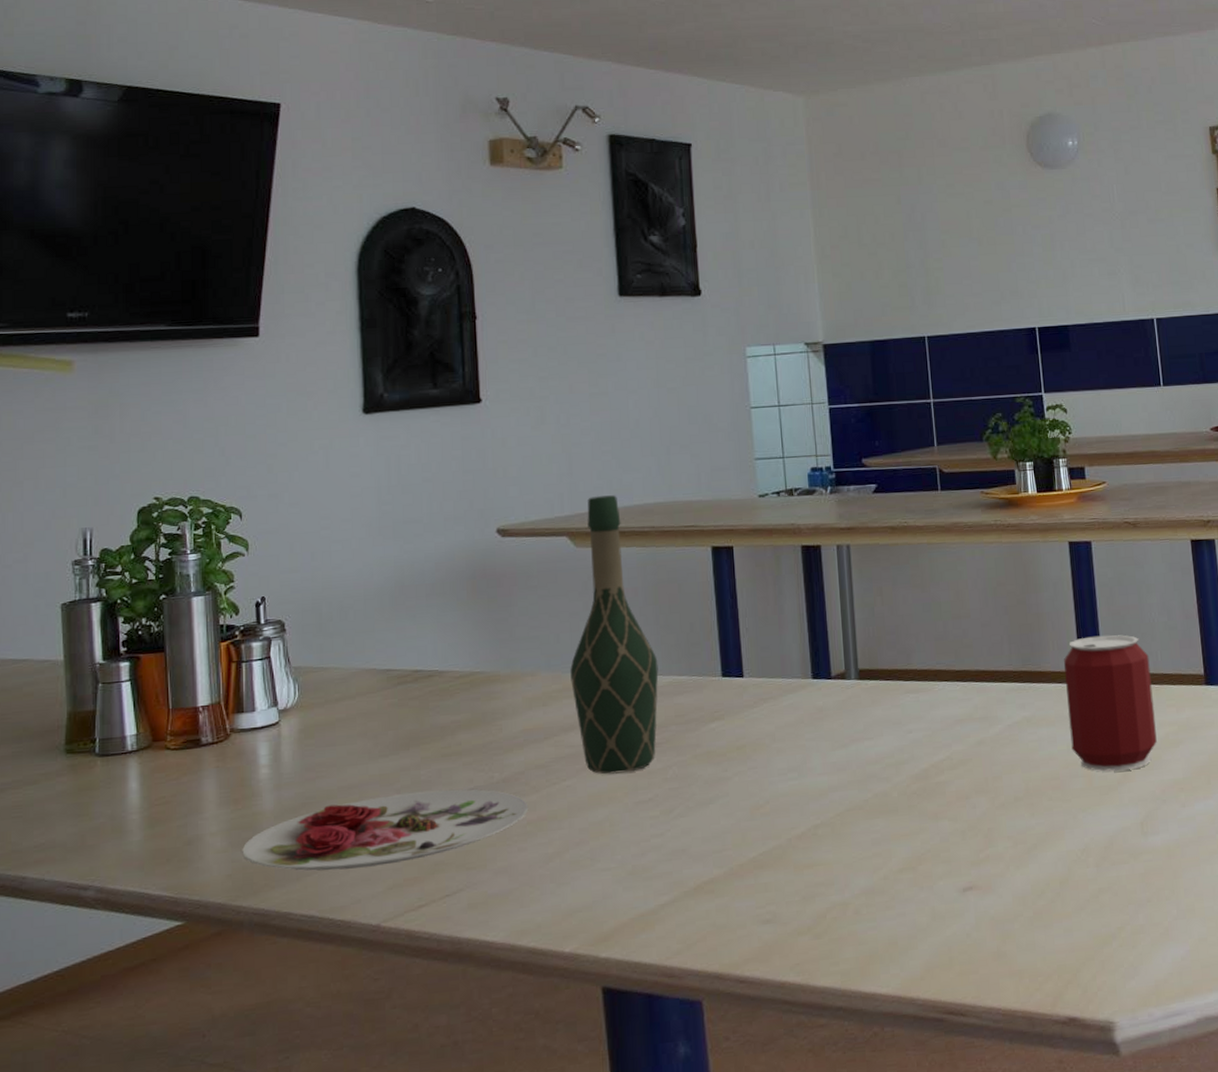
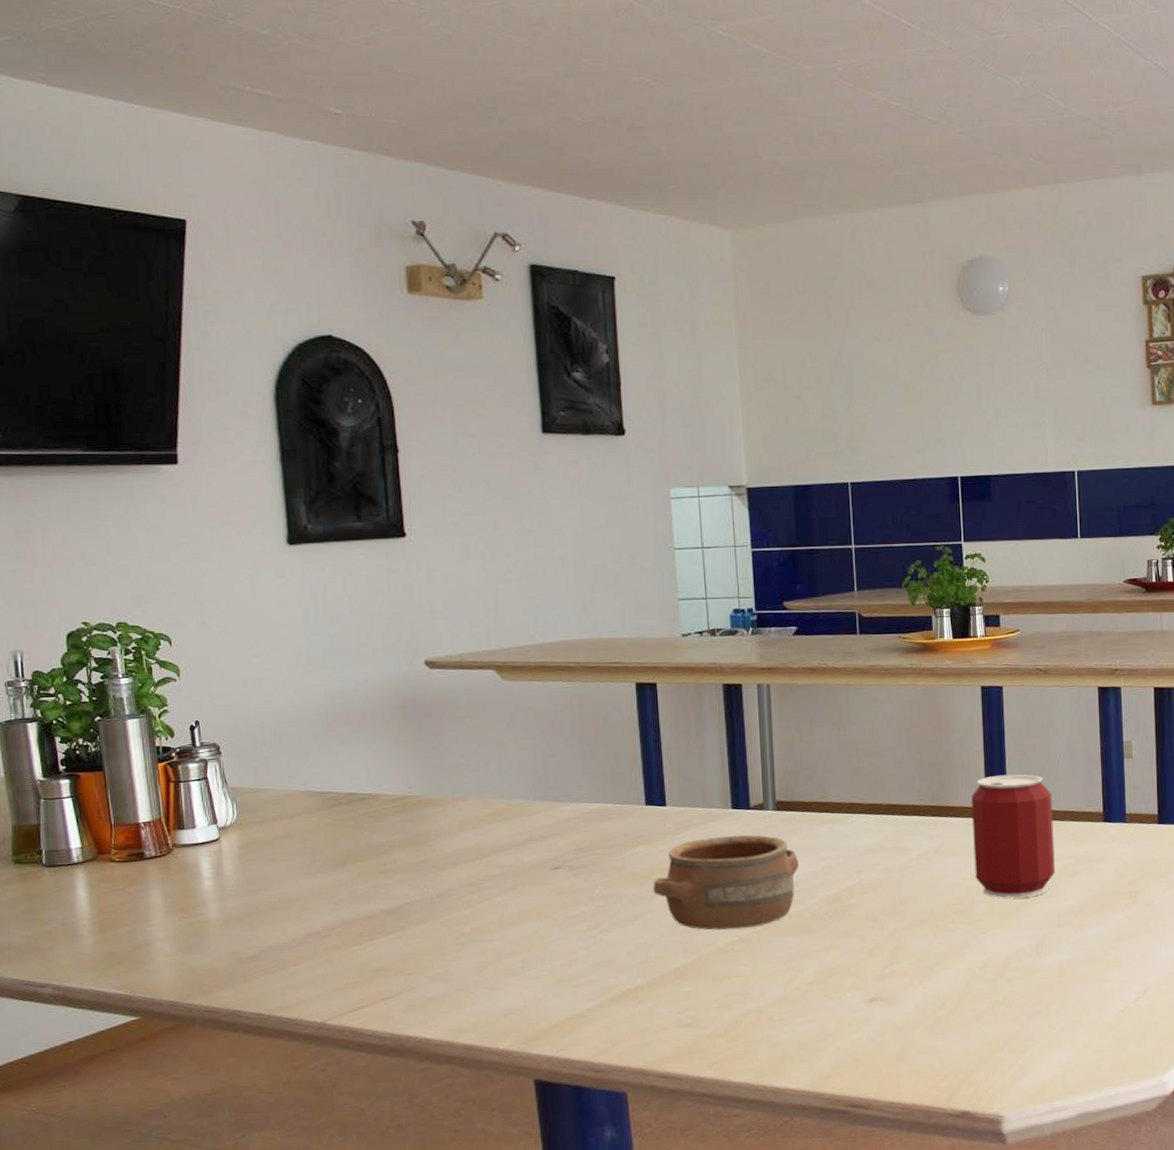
plate: present [242,789,529,871] -> none [190,903,462,974]
wine bottle: present [570,495,659,775] -> none [499,631,585,893]
pottery: none [729,706,885,813] -> present [652,834,800,930]

